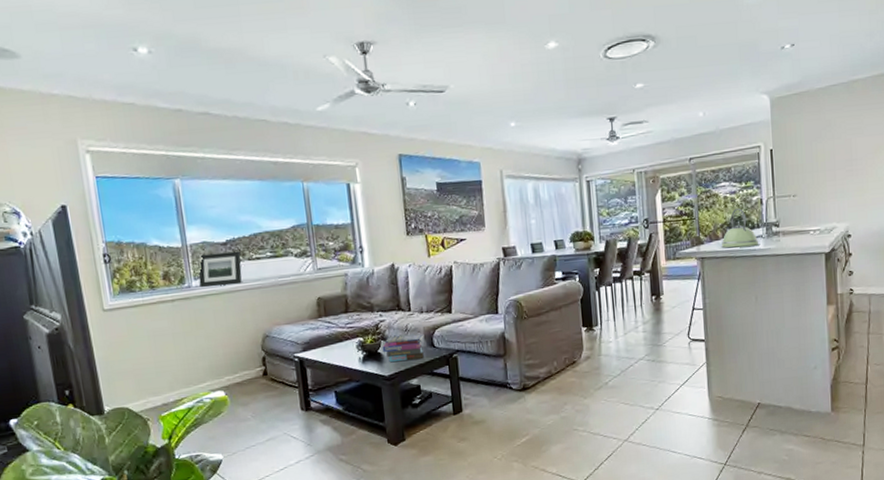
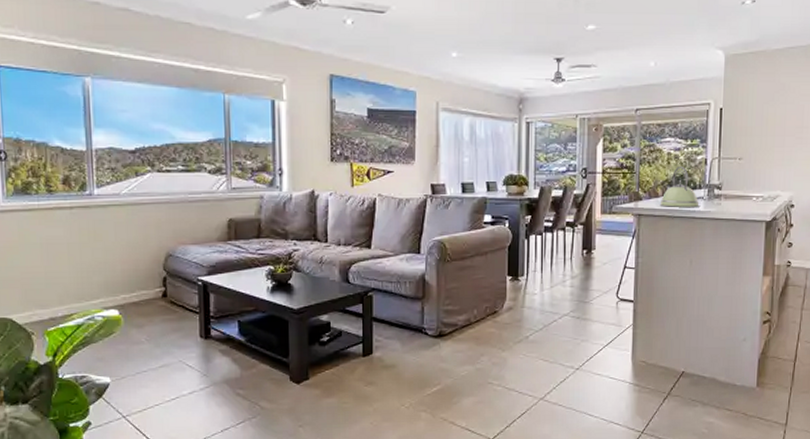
picture frame: present [198,251,242,288] -> none [101,161,150,197]
books: present [382,334,424,363] -> none [293,267,339,296]

